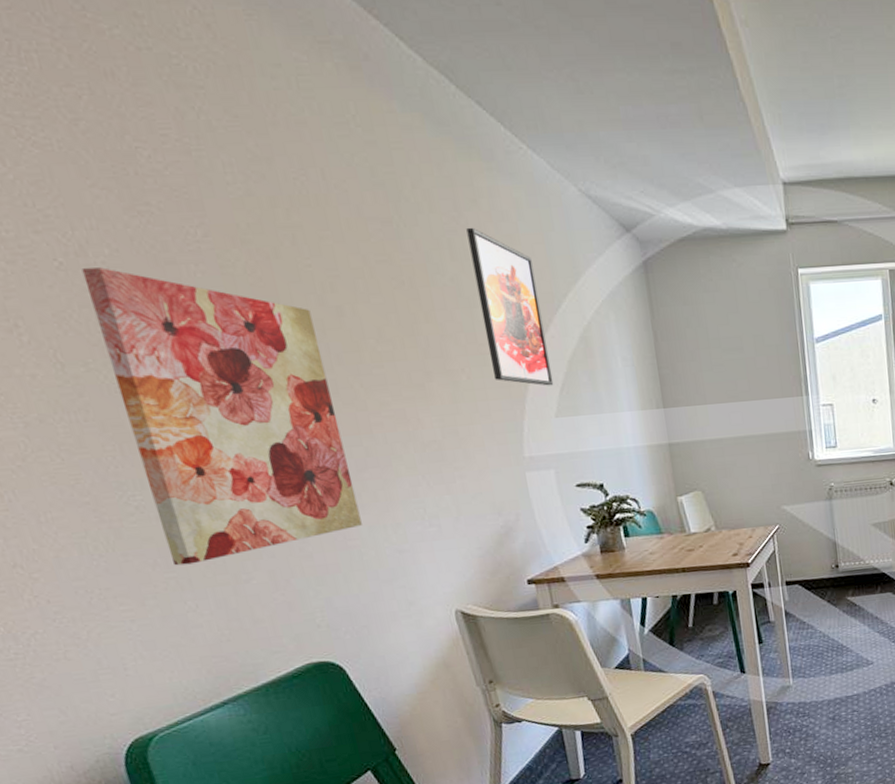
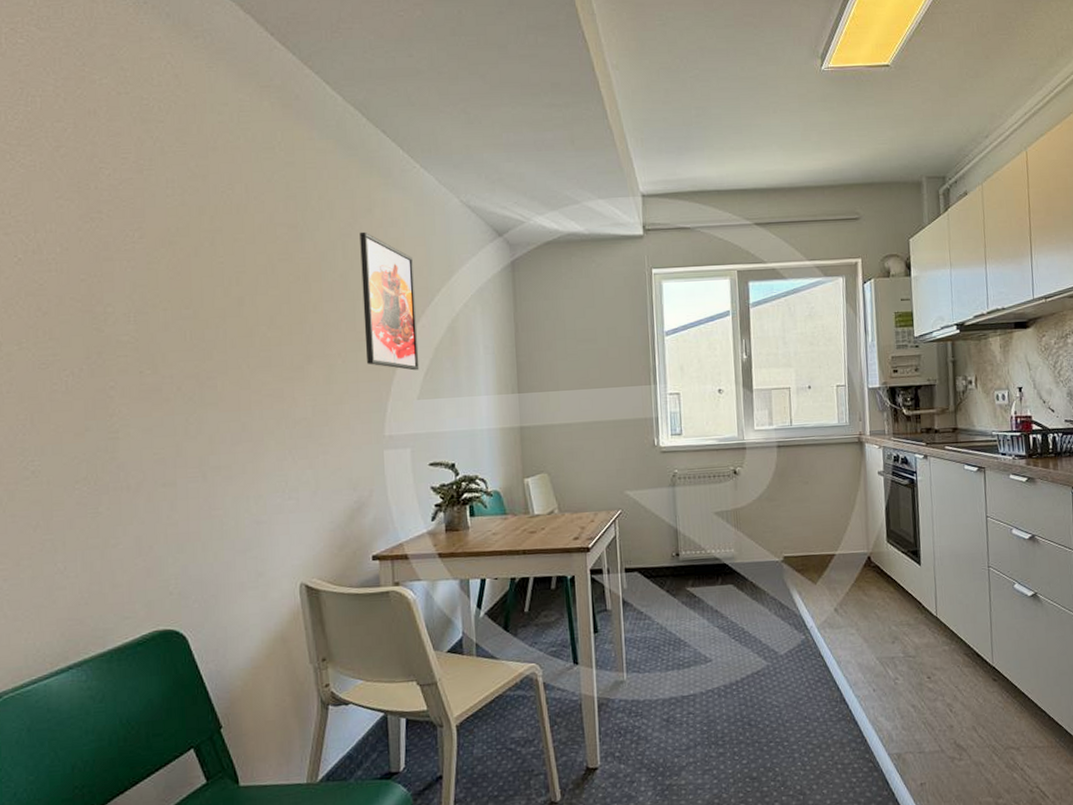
wall art: present [81,267,362,566] -> none [35,263,227,528]

